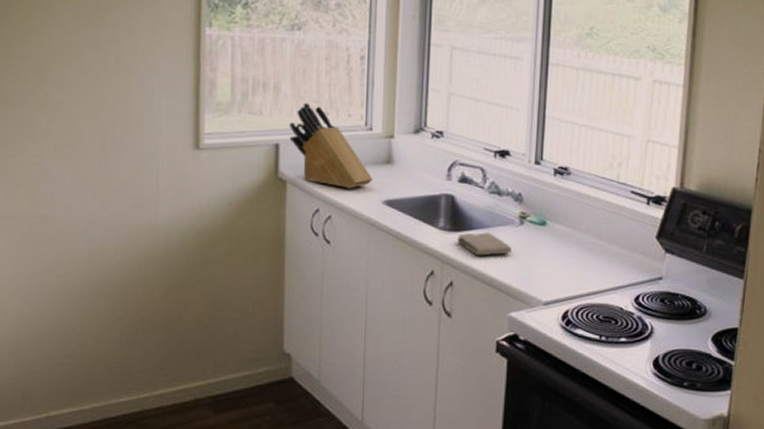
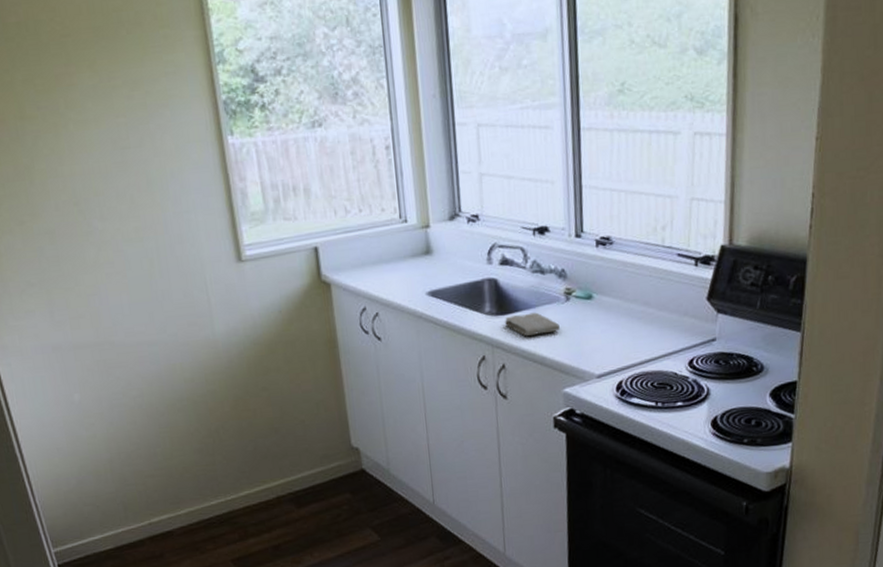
knife block: present [289,103,373,189] -> none [325,202,414,284]

